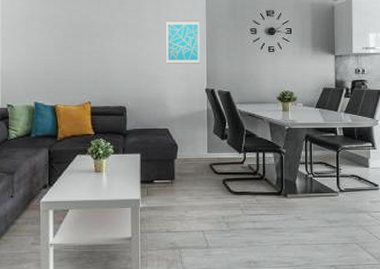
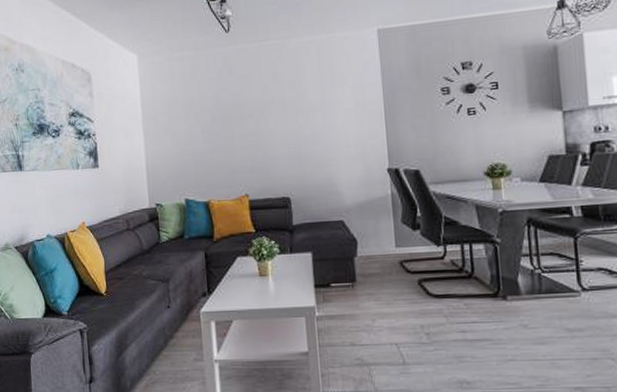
wall art: present [166,20,200,64] -> none [331,85,378,142]

